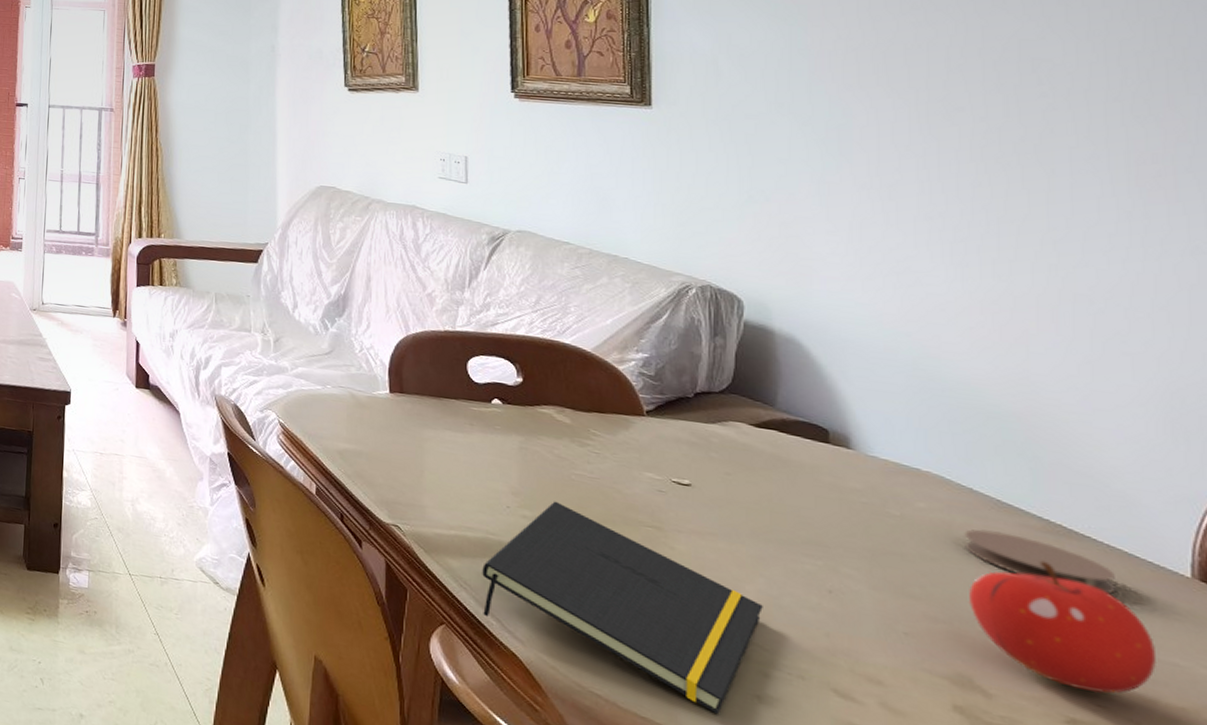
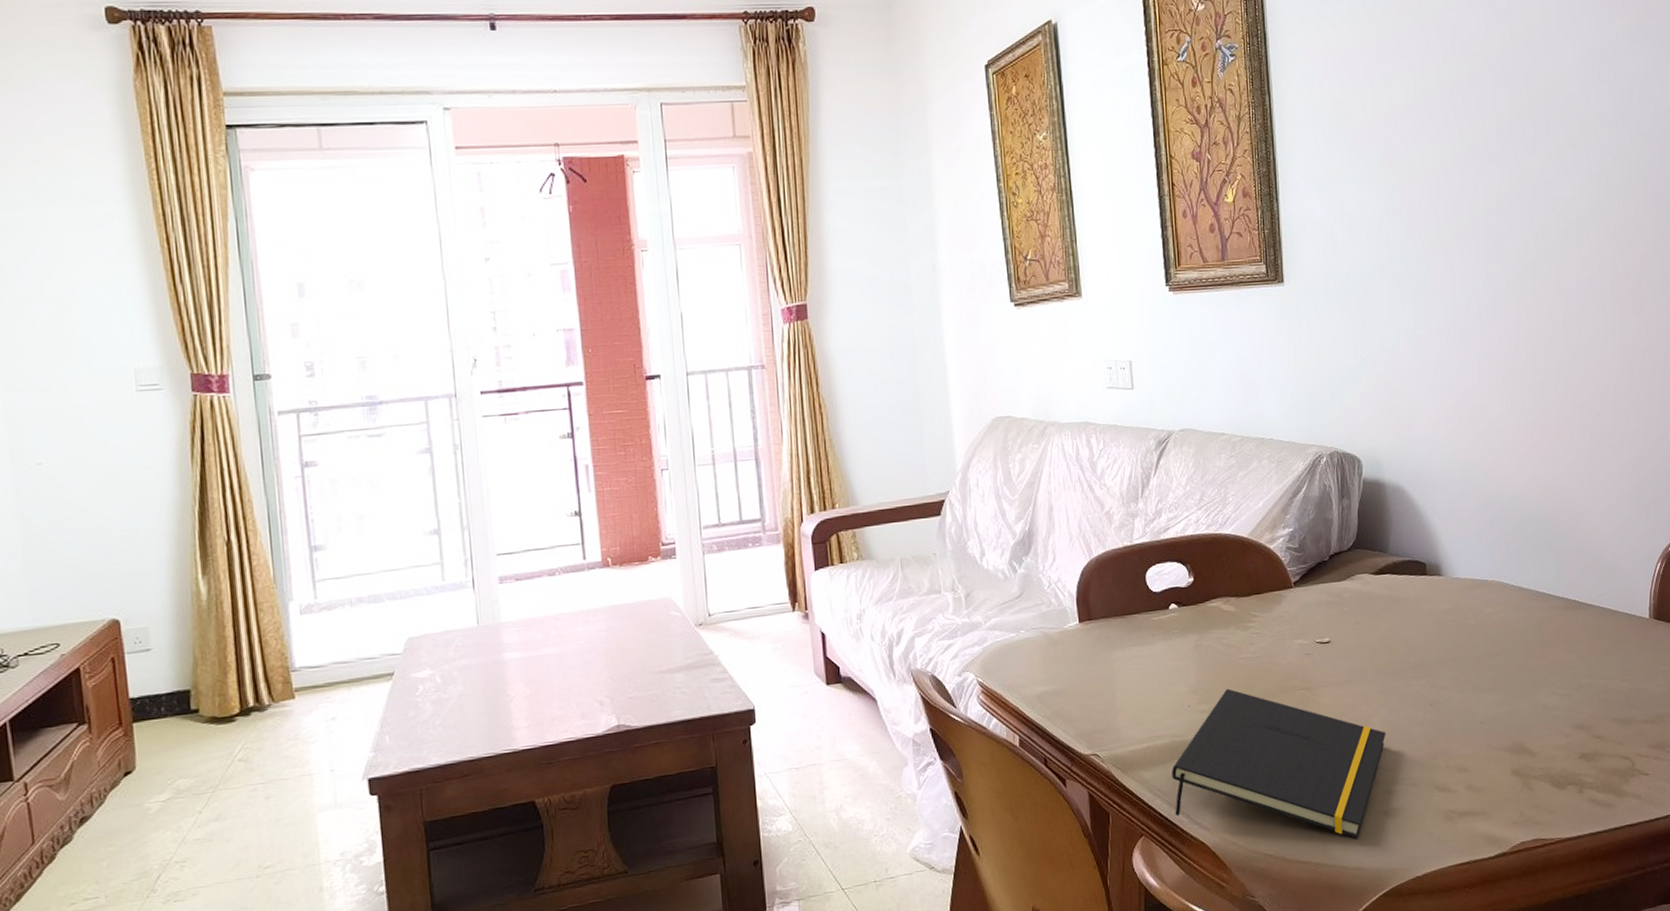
coaster: present [964,529,1117,594] -> none [1516,617,1608,649]
fruit: present [969,560,1158,694] -> none [1520,633,1631,729]

